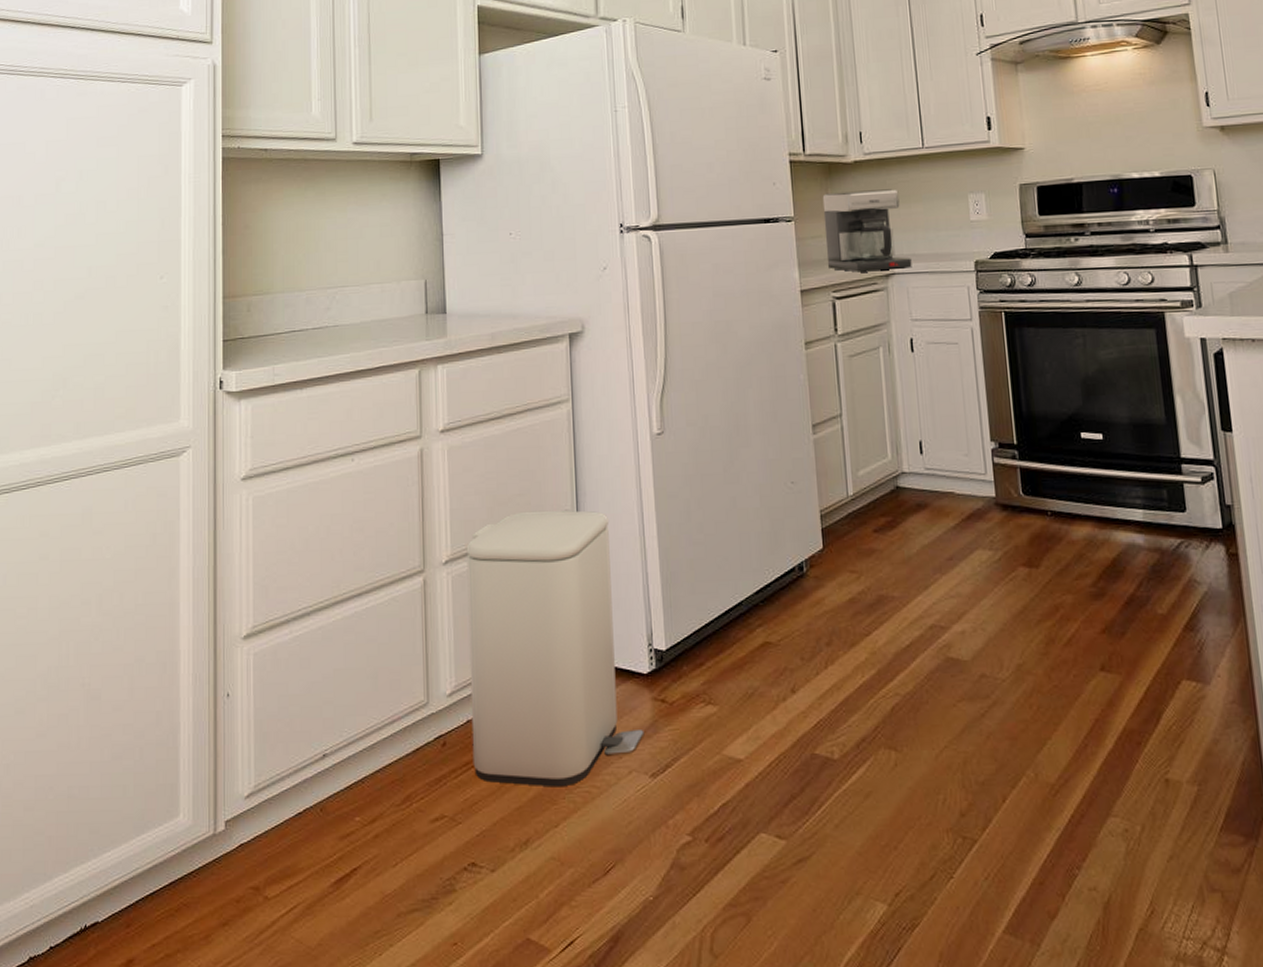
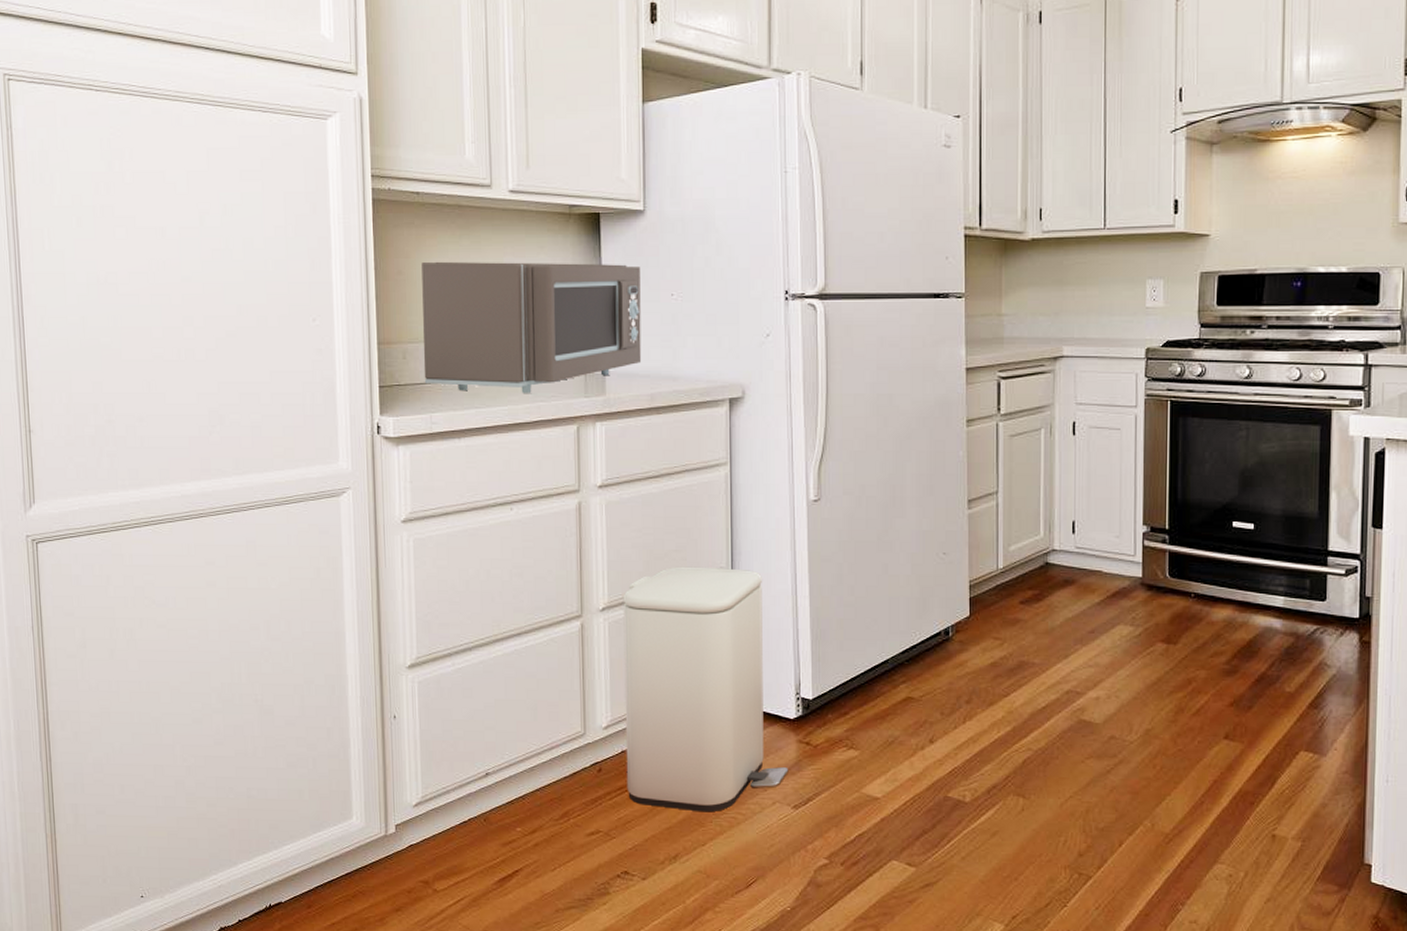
microwave: none [267,207,482,341] -> present [421,261,642,393]
coffee maker: present [822,189,912,273] -> none [995,270,1082,355]

